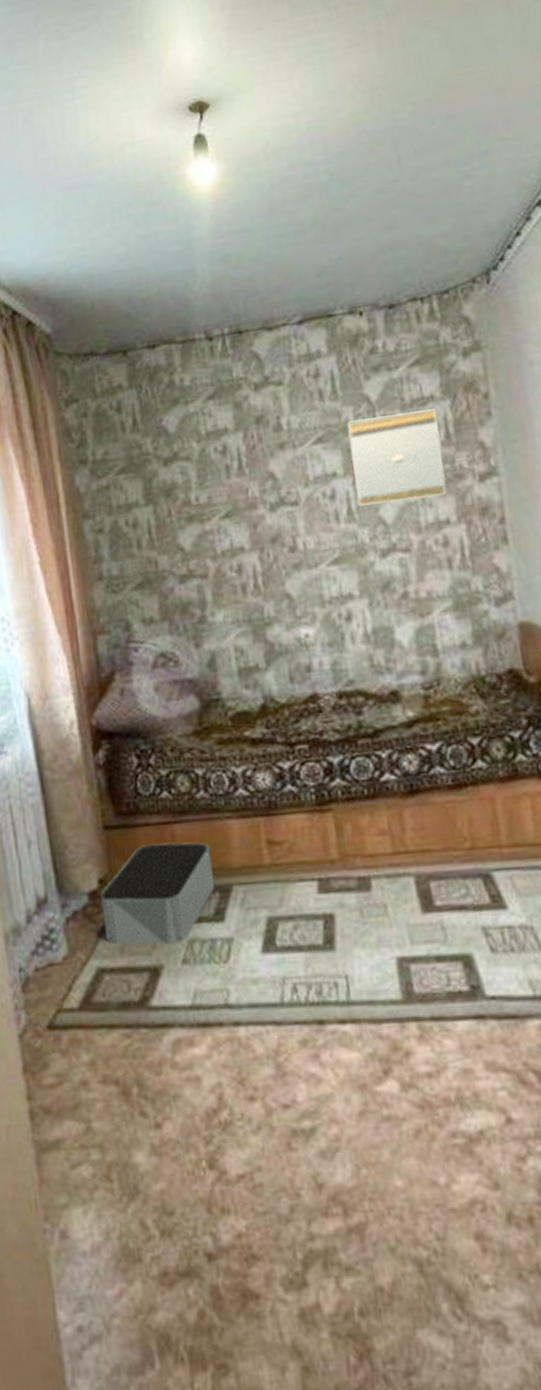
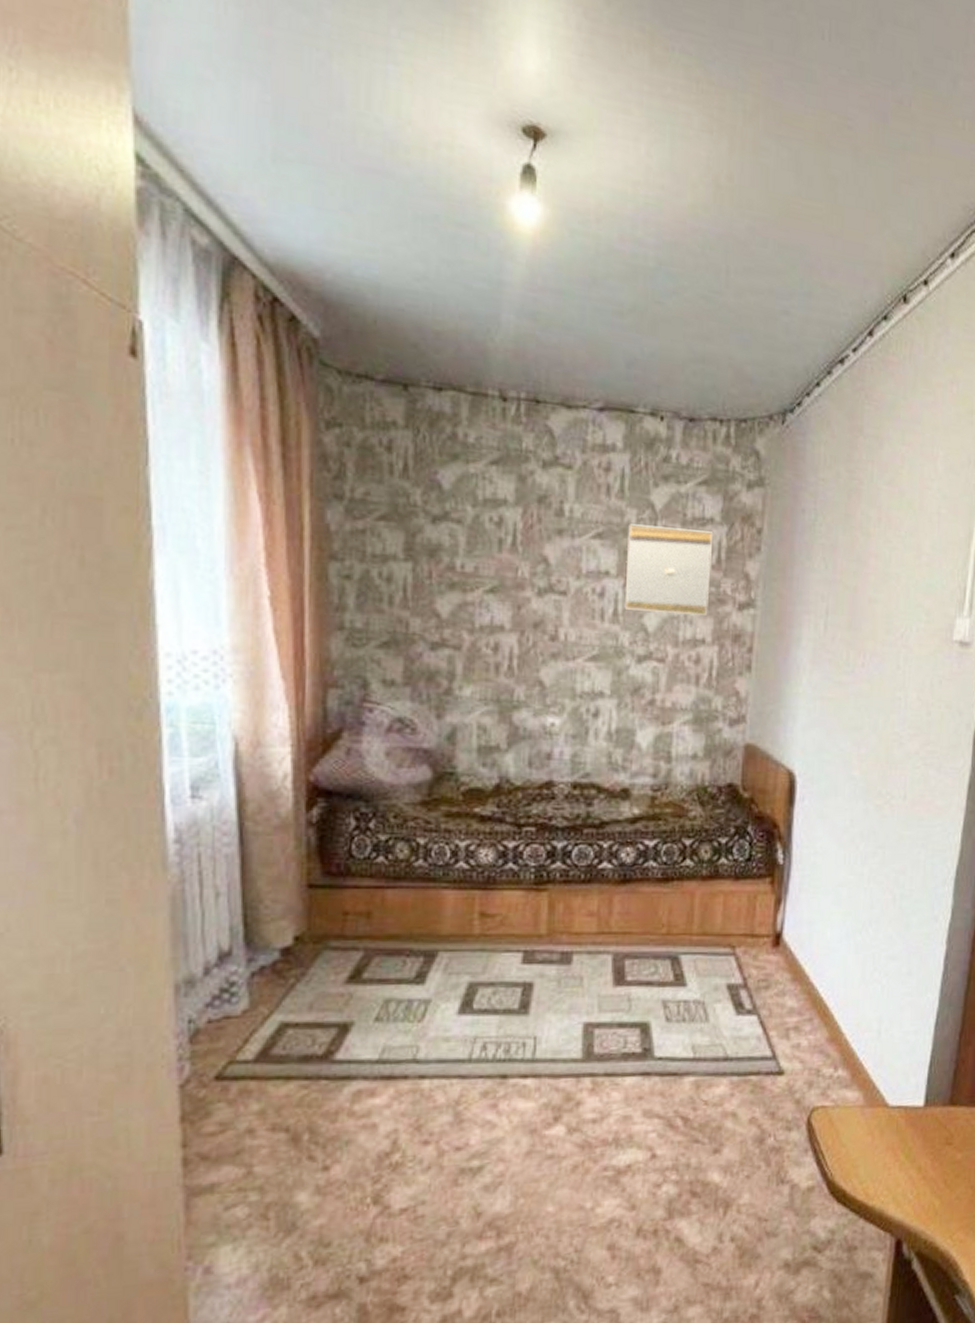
storage bin: present [100,842,215,945] -> none [294,906,421,1003]

